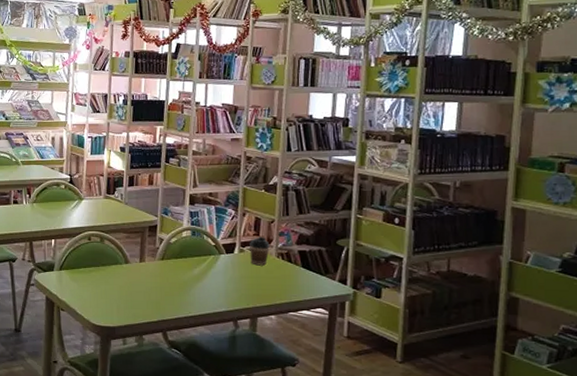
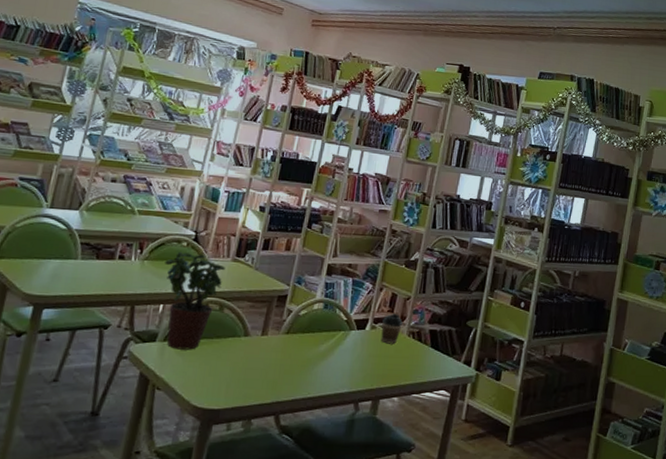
potted plant: none [49,193,99,277] -> present [165,251,225,350]

